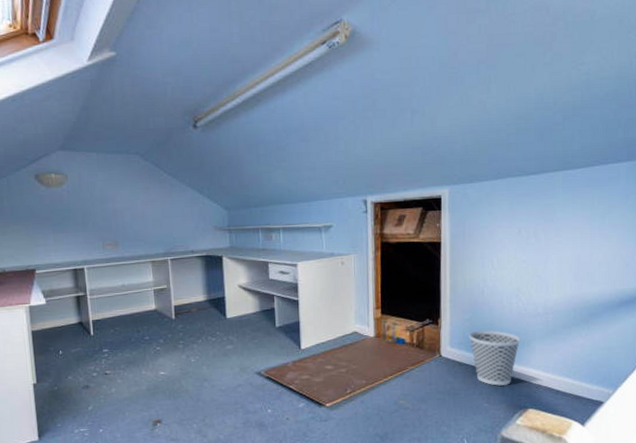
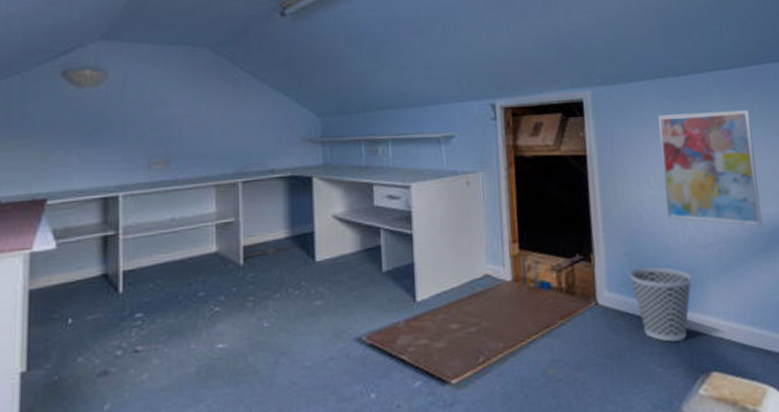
wall art: none [505,205,590,302] -> present [658,110,763,227]

